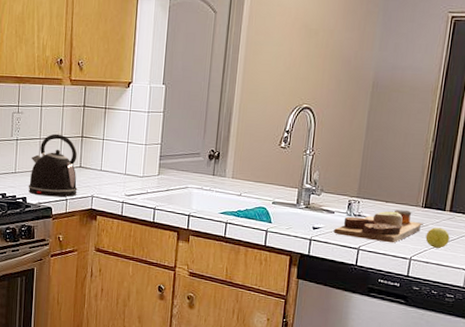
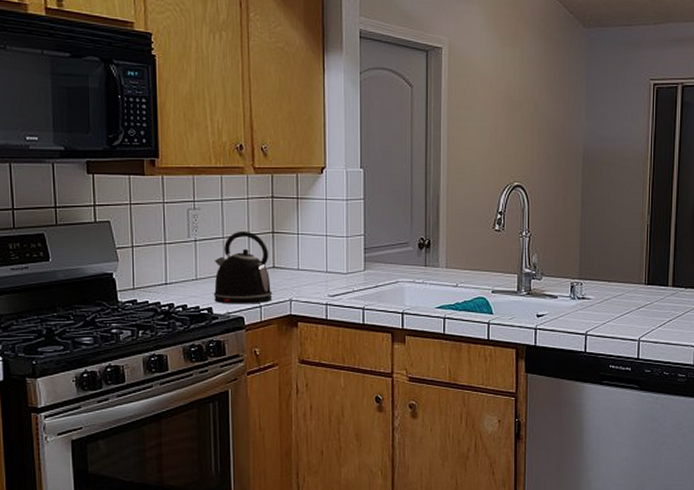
cutting board: present [333,209,425,243] -> none [559,288,649,325]
fruit: present [425,227,450,249] -> none [652,304,675,327]

